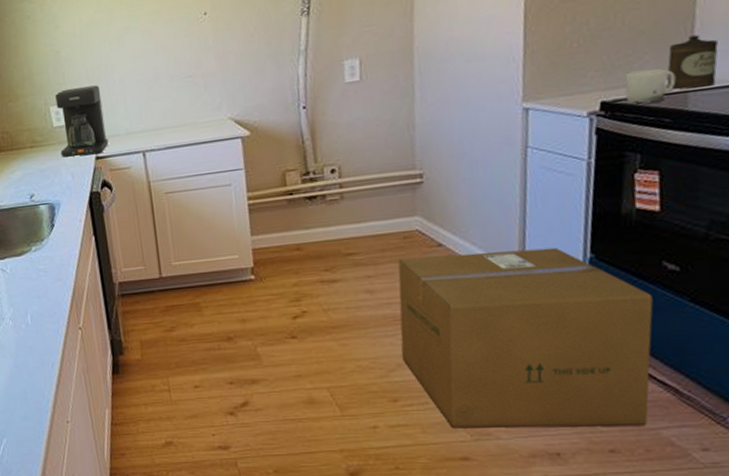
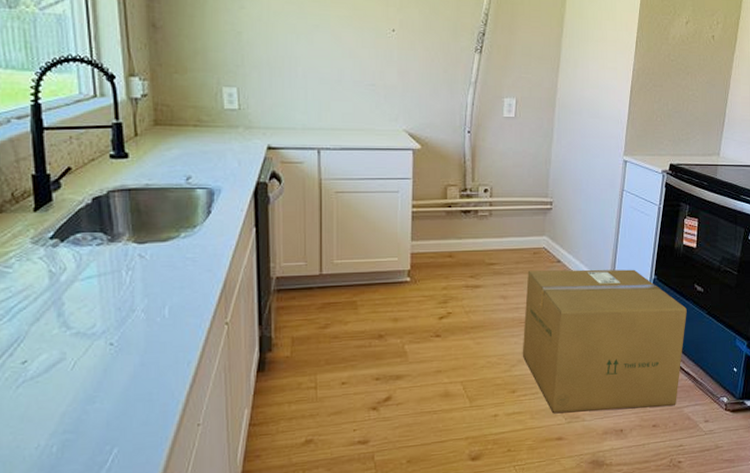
coffee maker: present [55,85,108,158] -> none [229,72,283,144]
mug: present [625,68,676,105] -> none [684,145,712,169]
canister: present [666,34,718,89] -> none [707,127,735,164]

